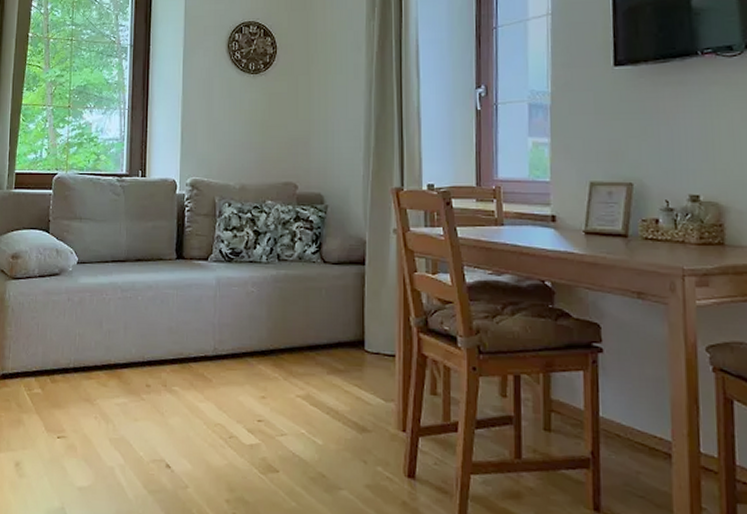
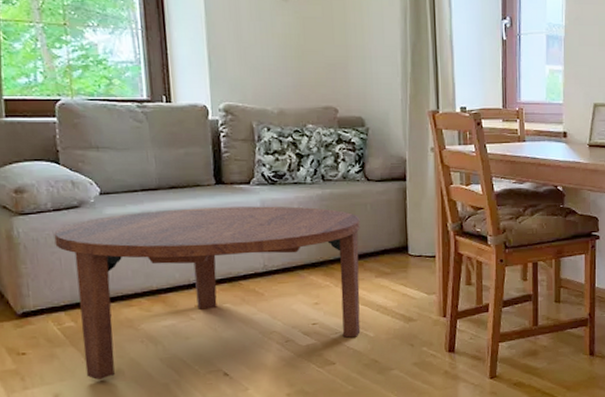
coffee table: none [36,282,314,453] -> present [54,206,361,379]

